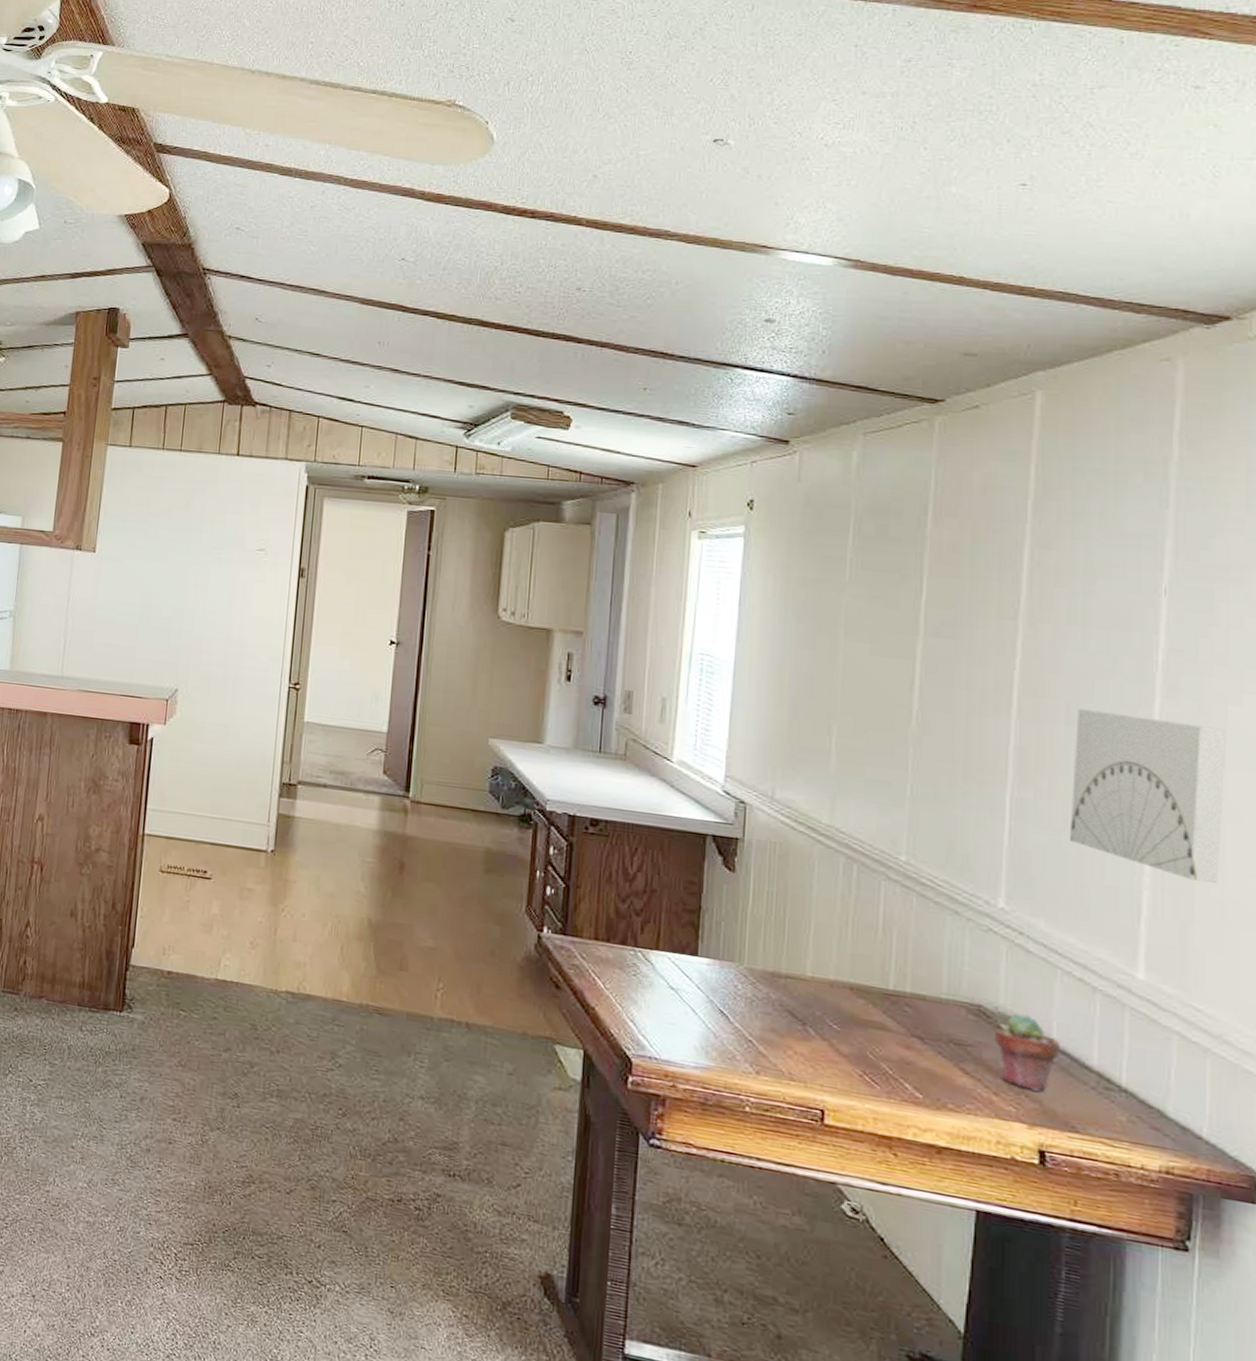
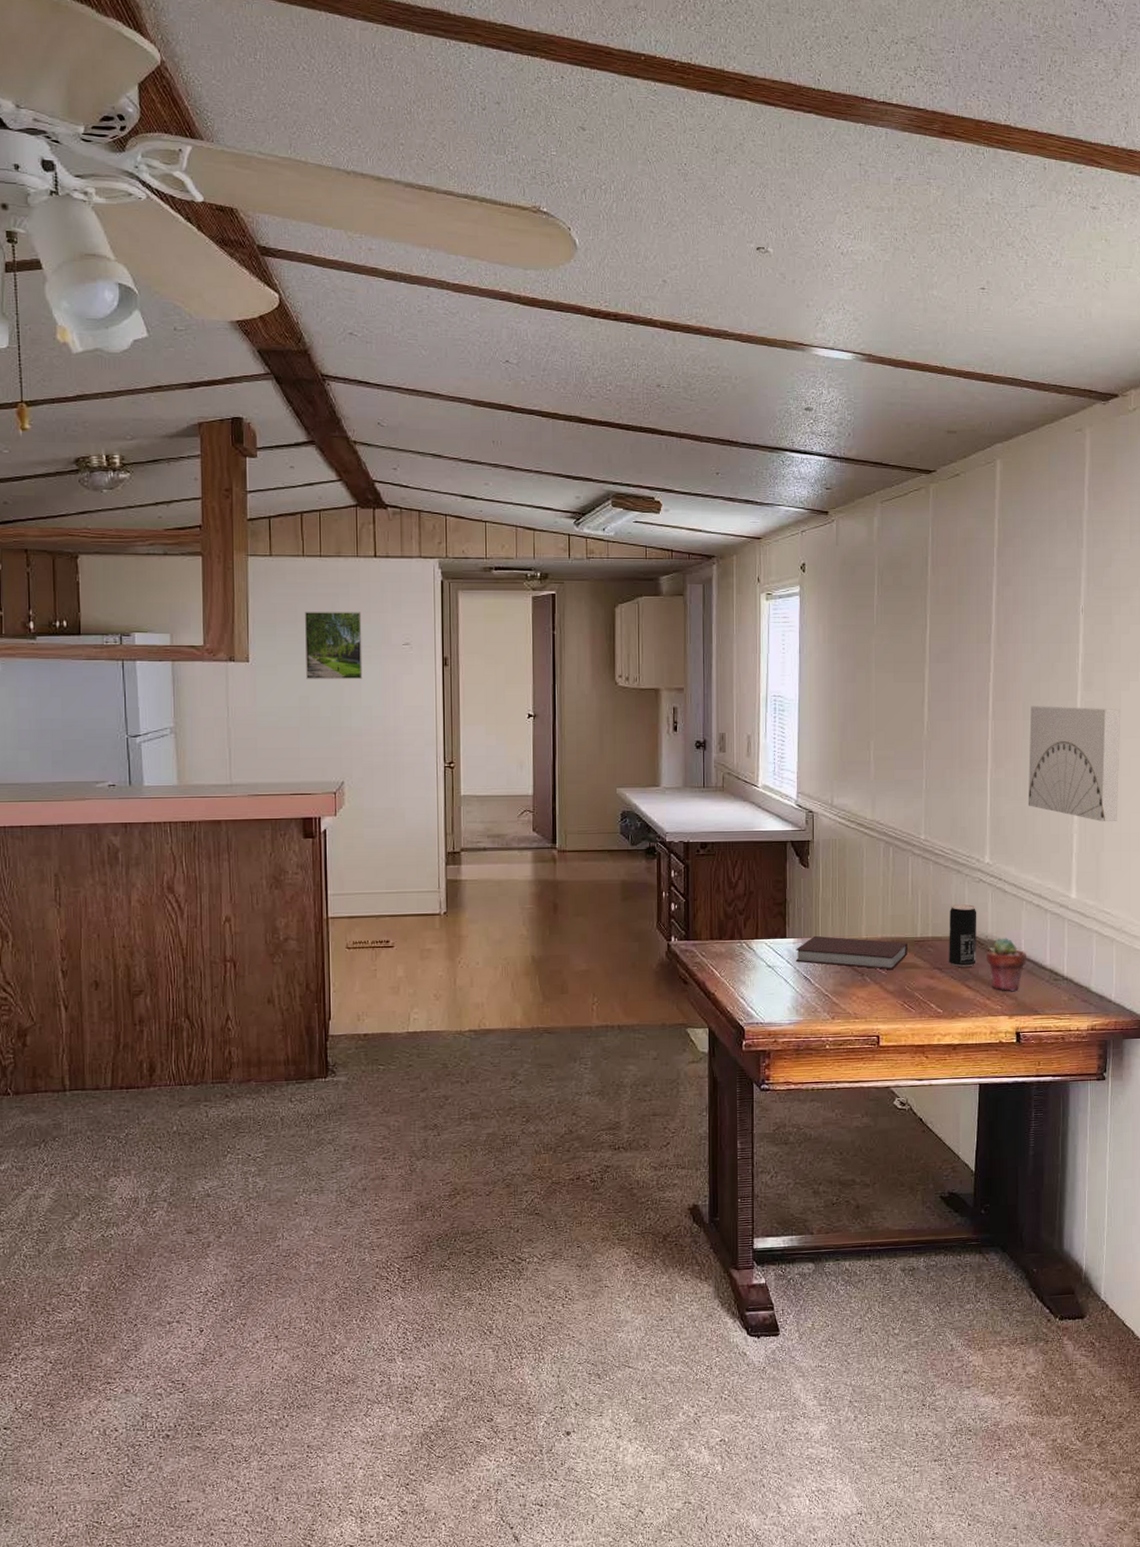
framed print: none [151,506,217,582] -> present [304,612,363,679]
notebook: none [708,960,873,1026] -> present [795,935,907,970]
beverage can: none [936,955,983,1045] -> present [949,903,977,968]

